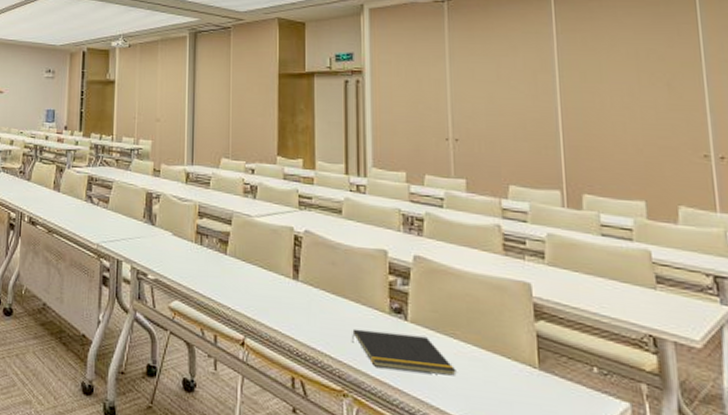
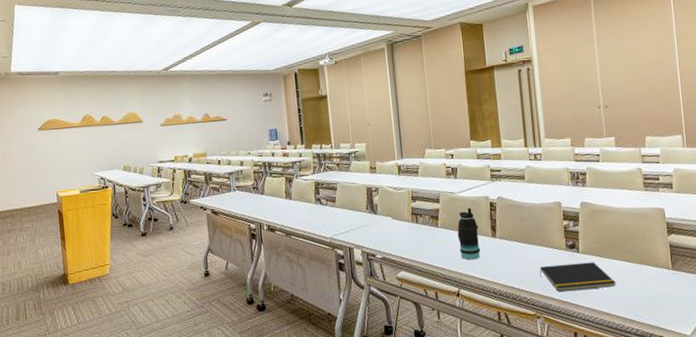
bottle: none [249,237,277,304] -> present [457,207,481,260]

